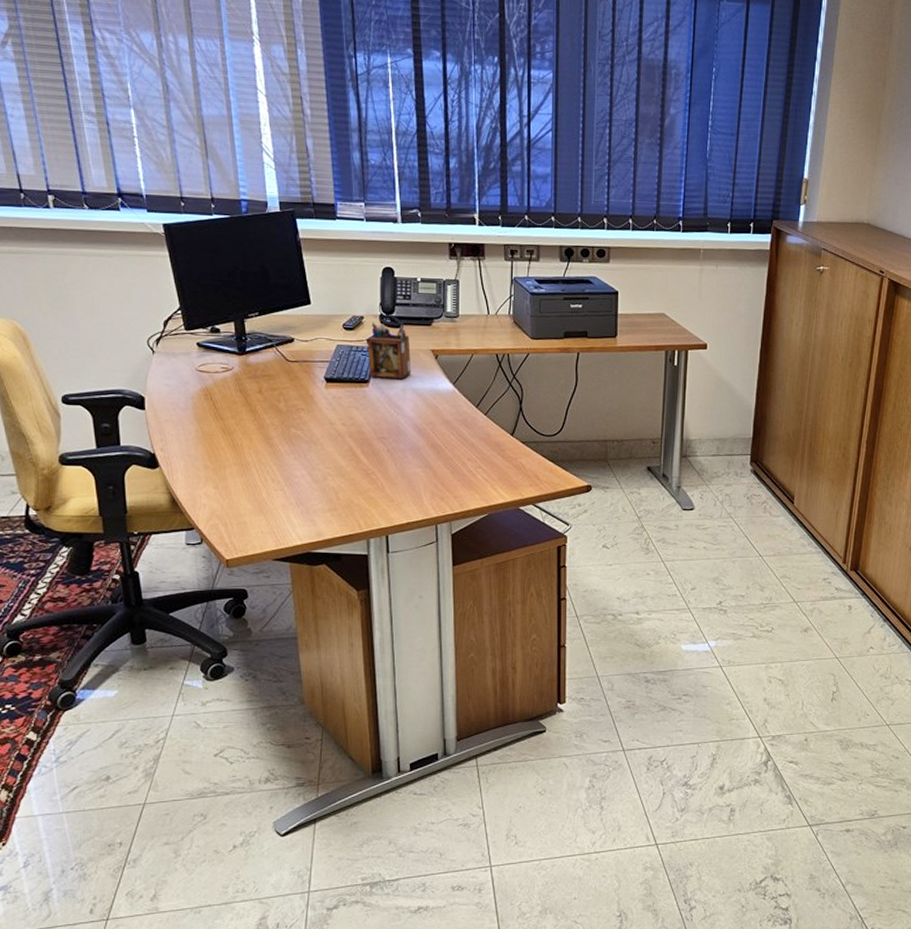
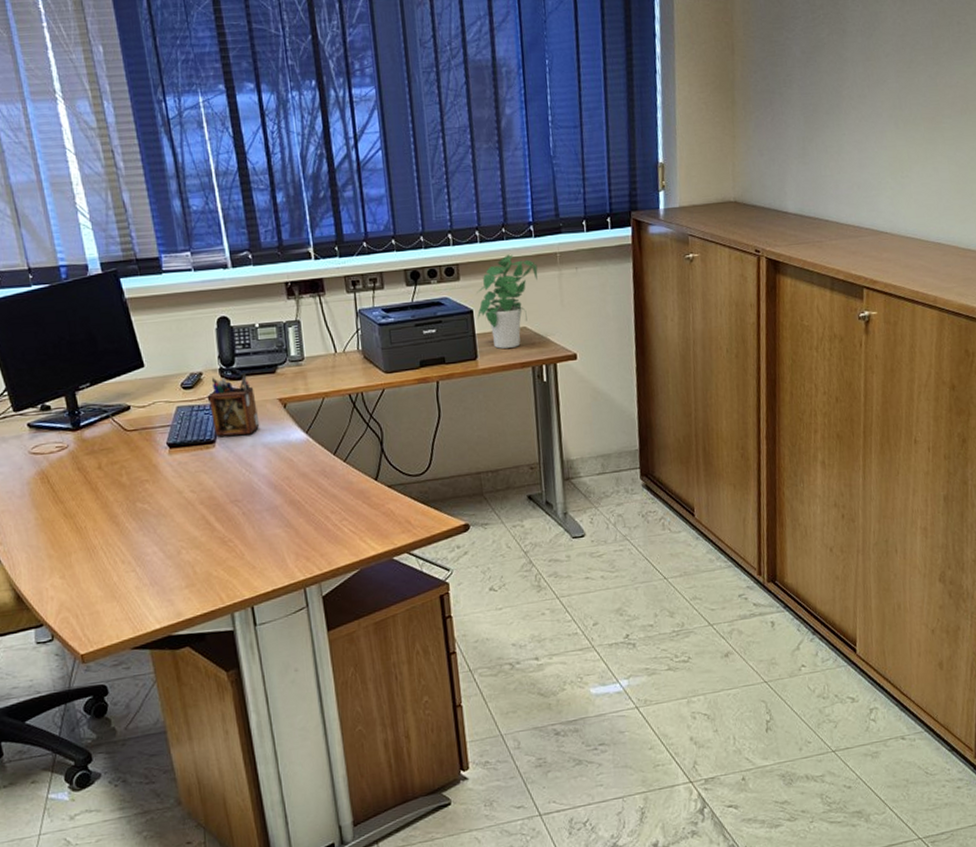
potted plant: none [621,245,682,331] -> present [476,254,538,349]

